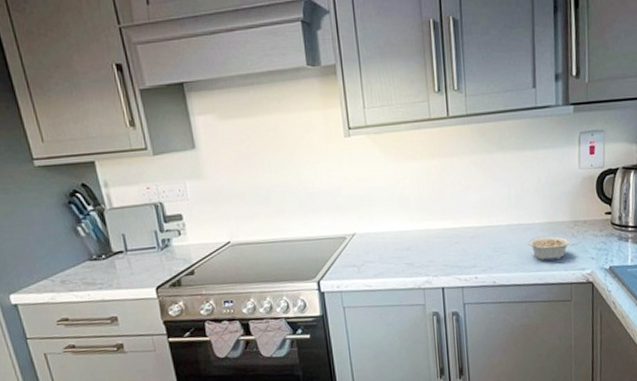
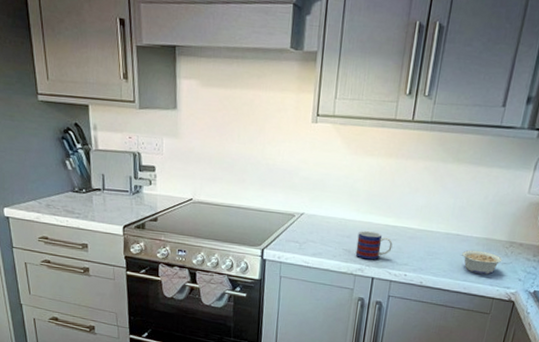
mug: none [417,238,456,270] -> present [355,230,393,260]

